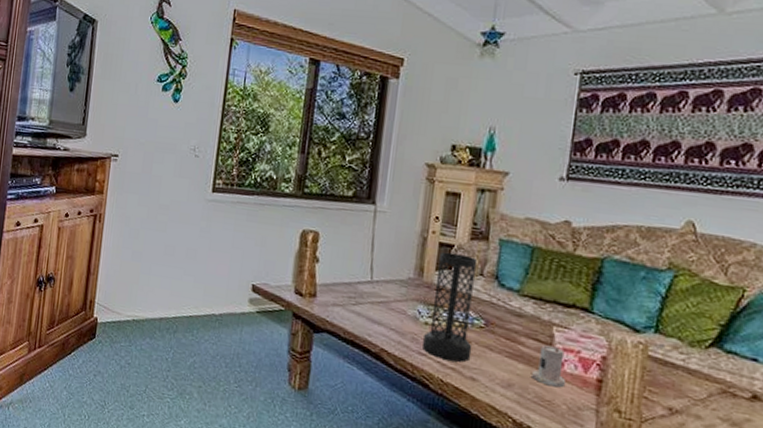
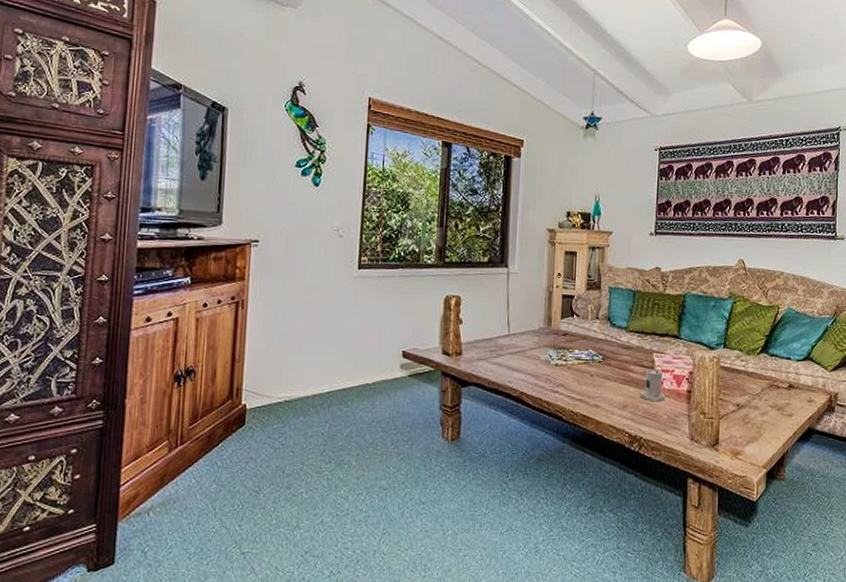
vase: present [423,252,476,362] -> none [555,302,594,393]

